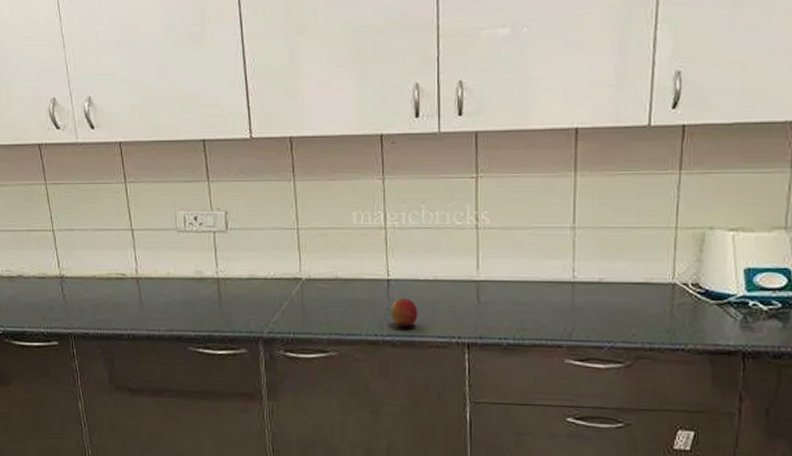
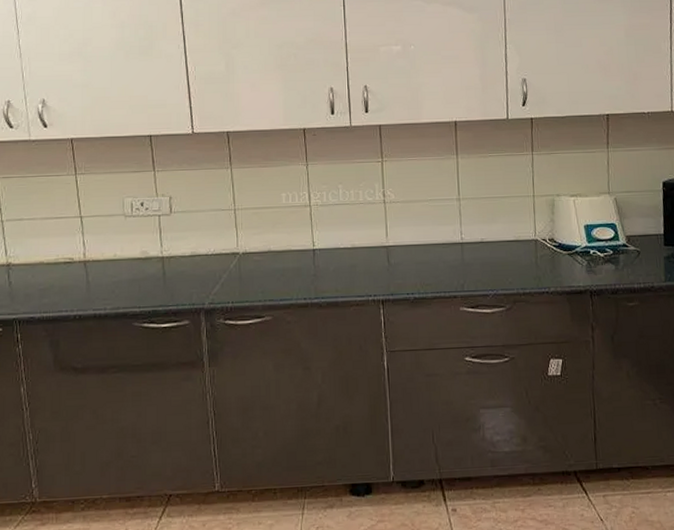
apple: present [390,299,418,327] -> none [316,265,340,290]

